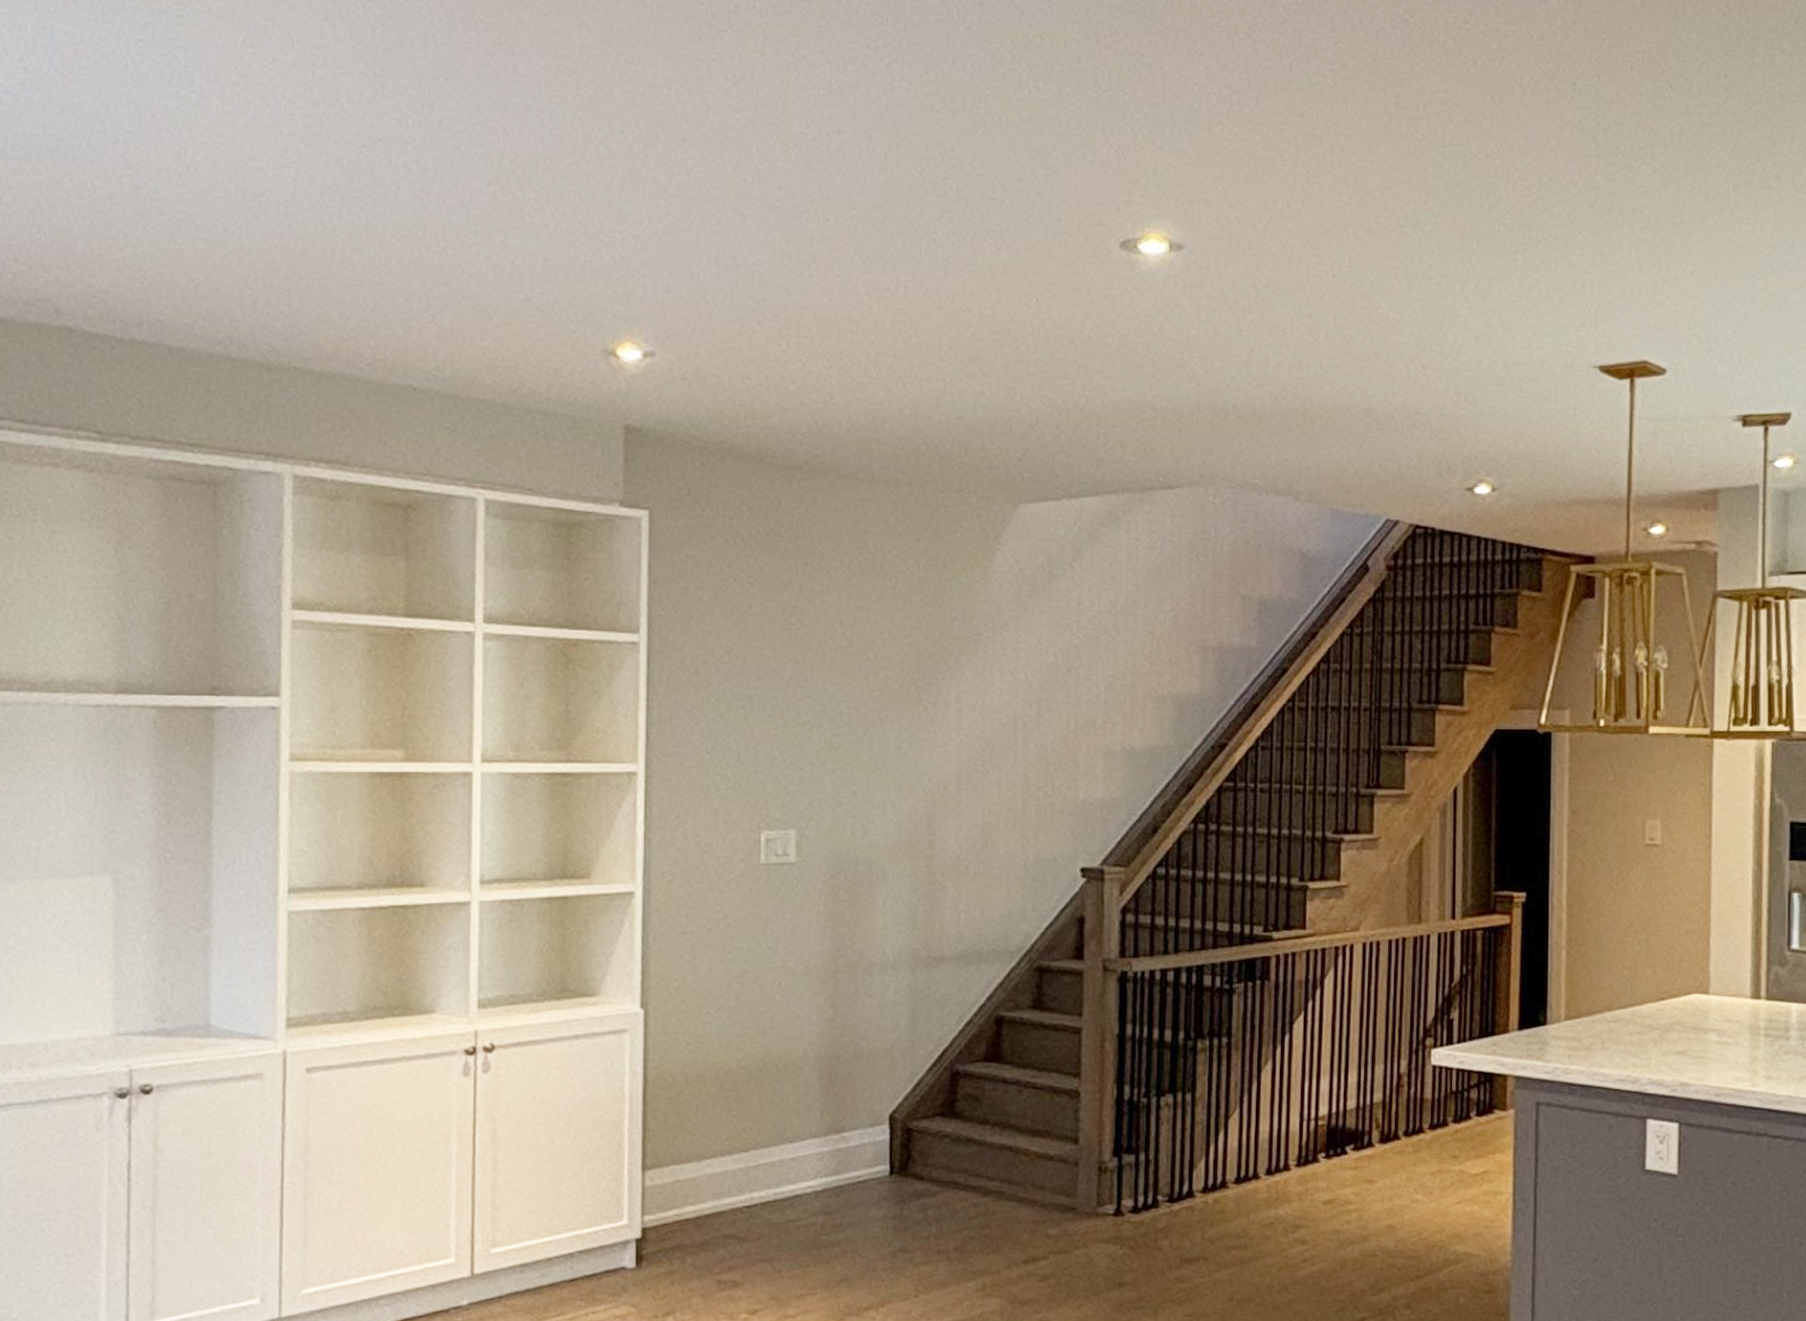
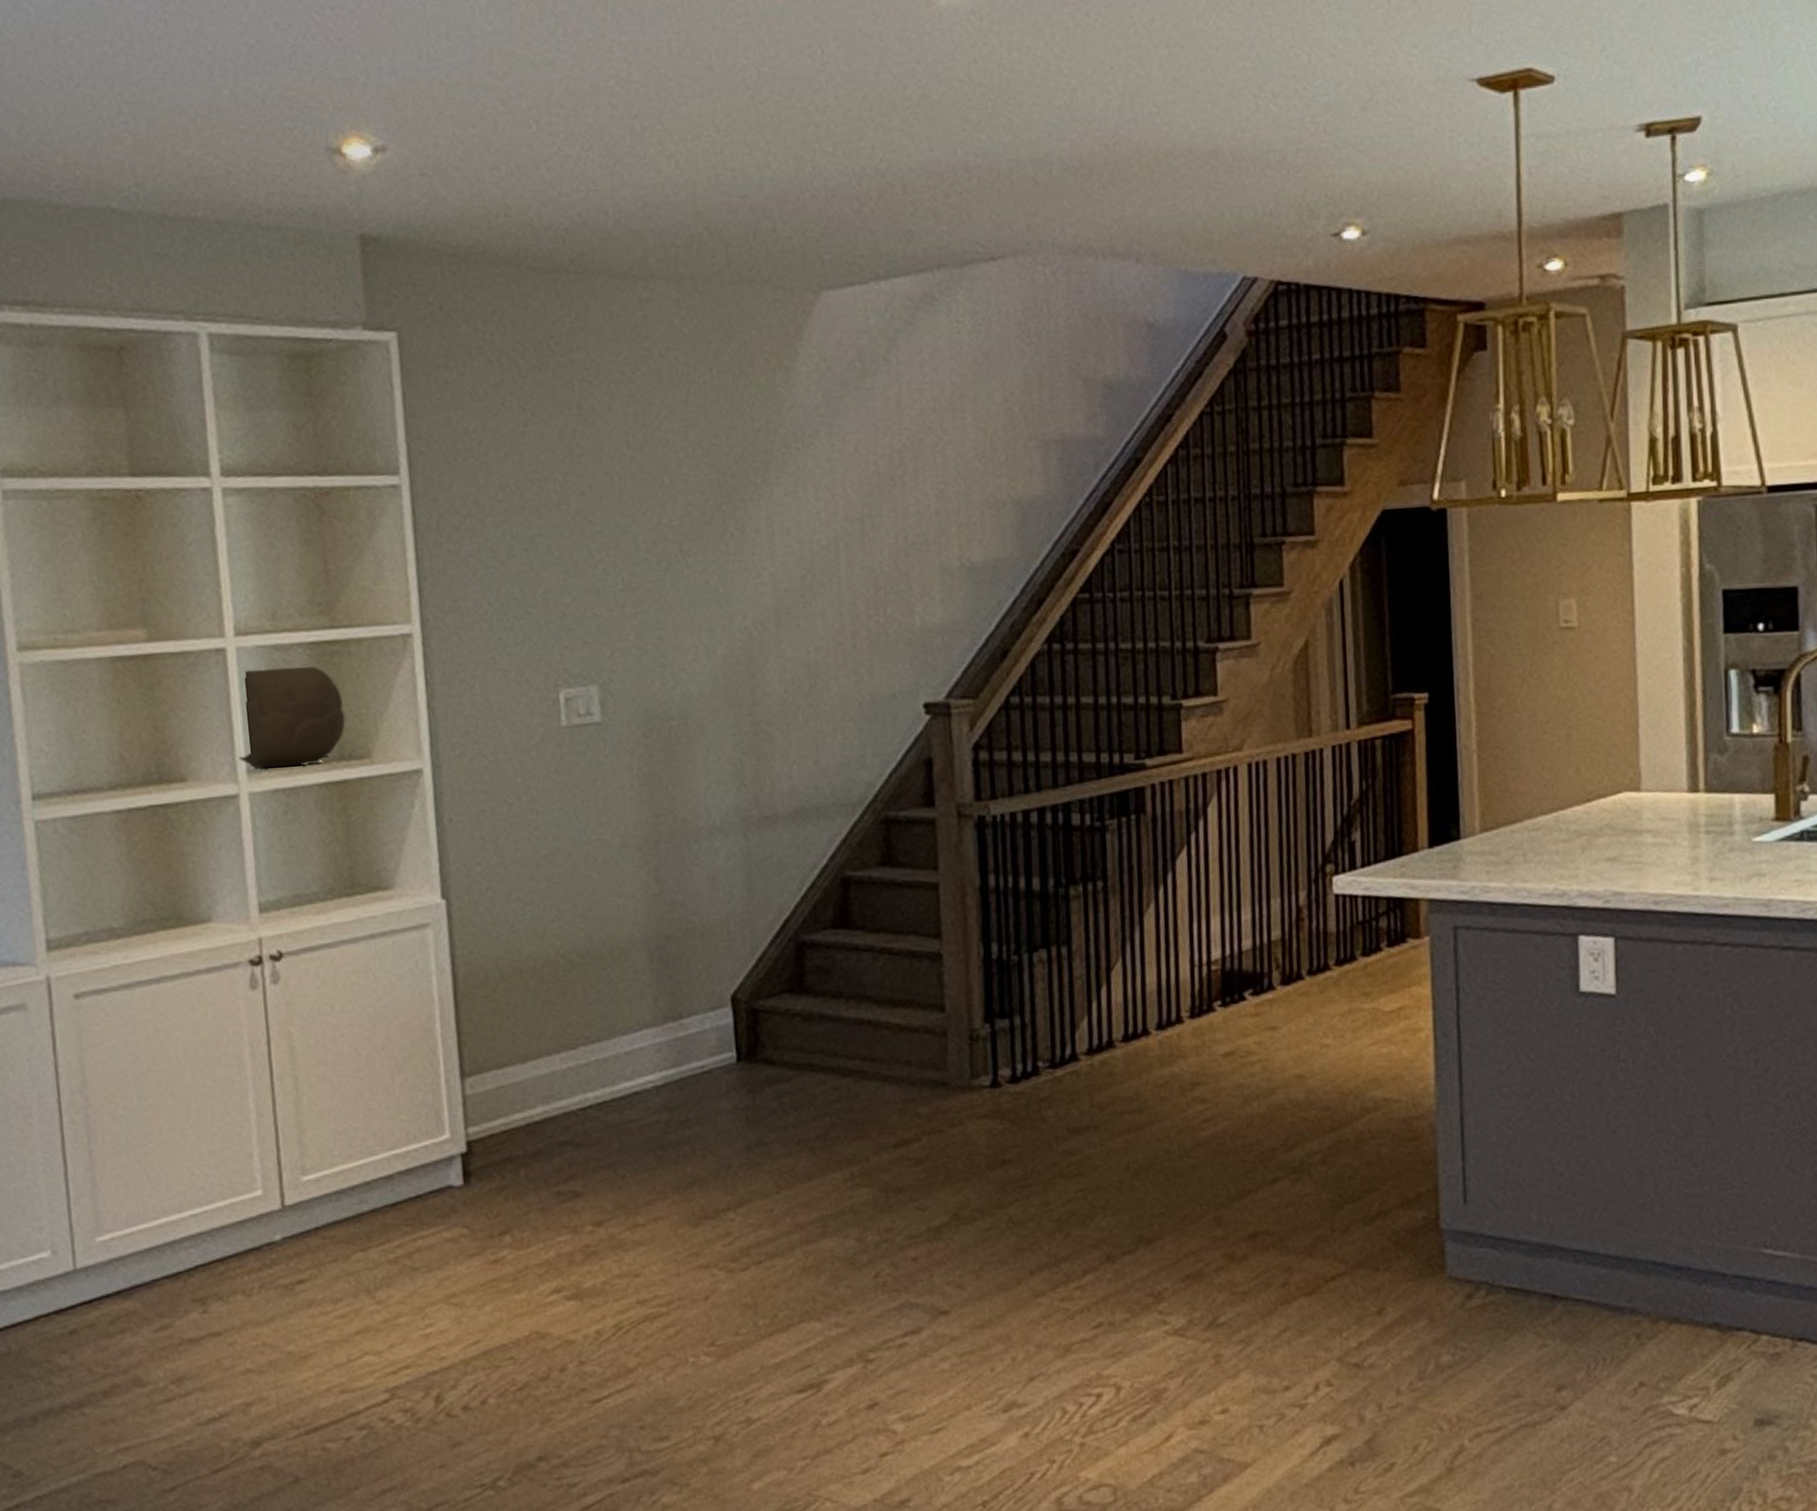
decorative bowl: none [473,793,571,881] -> present [238,666,345,769]

